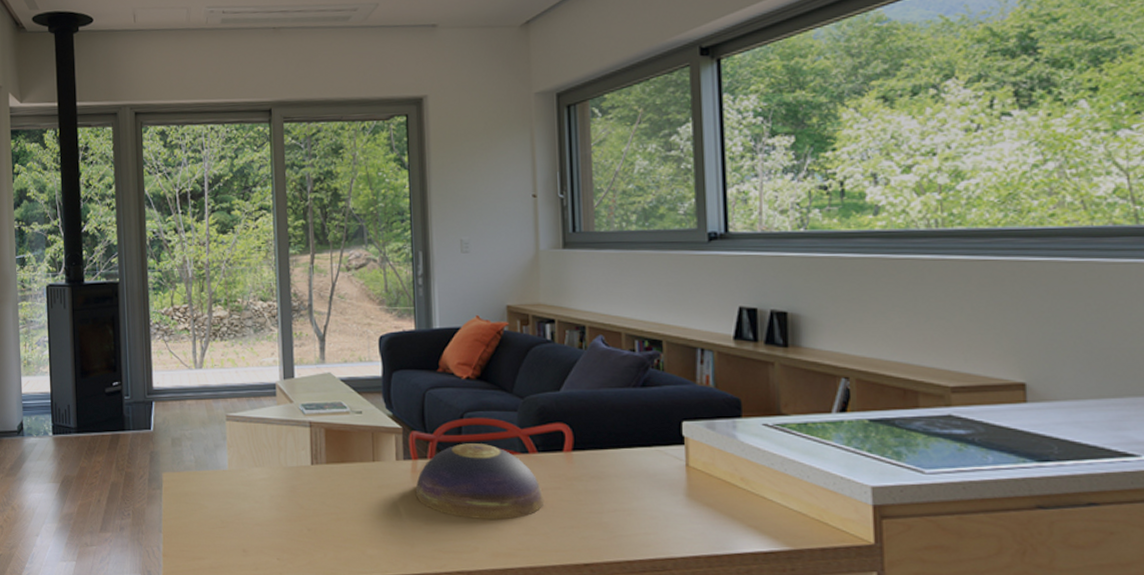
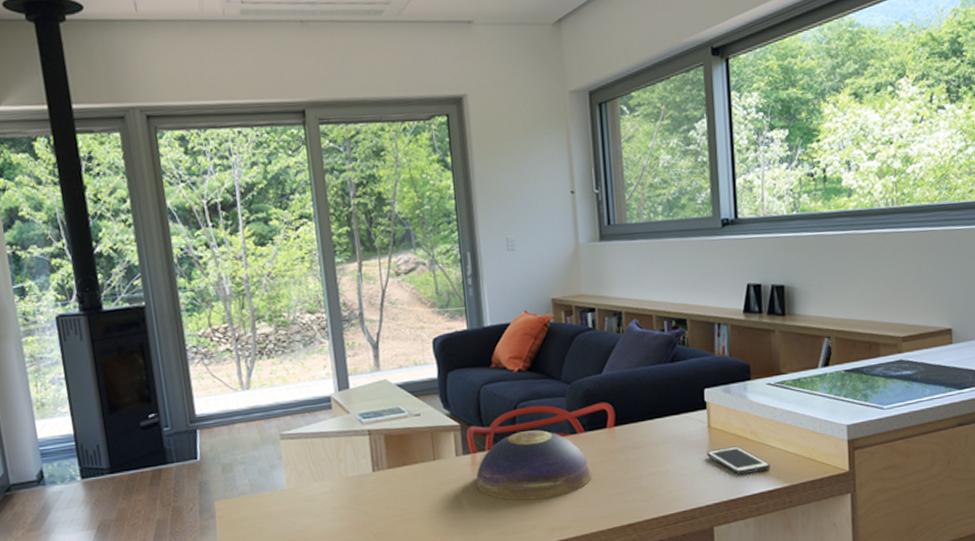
cell phone: none [684,492,766,528] -> present [707,446,770,475]

